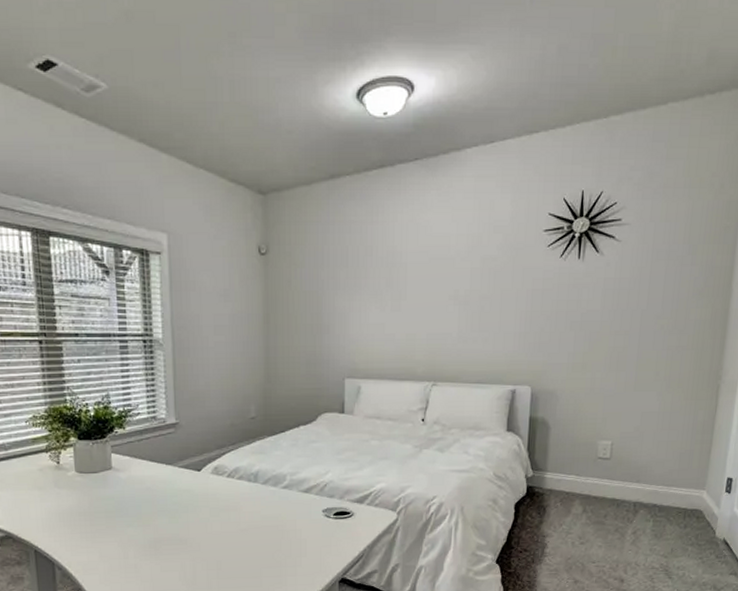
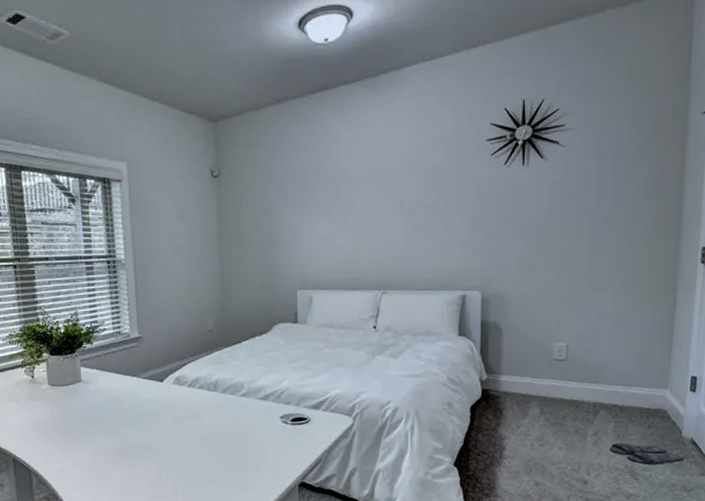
slippers: none [646,542,716,564] -> present [609,442,684,465]

